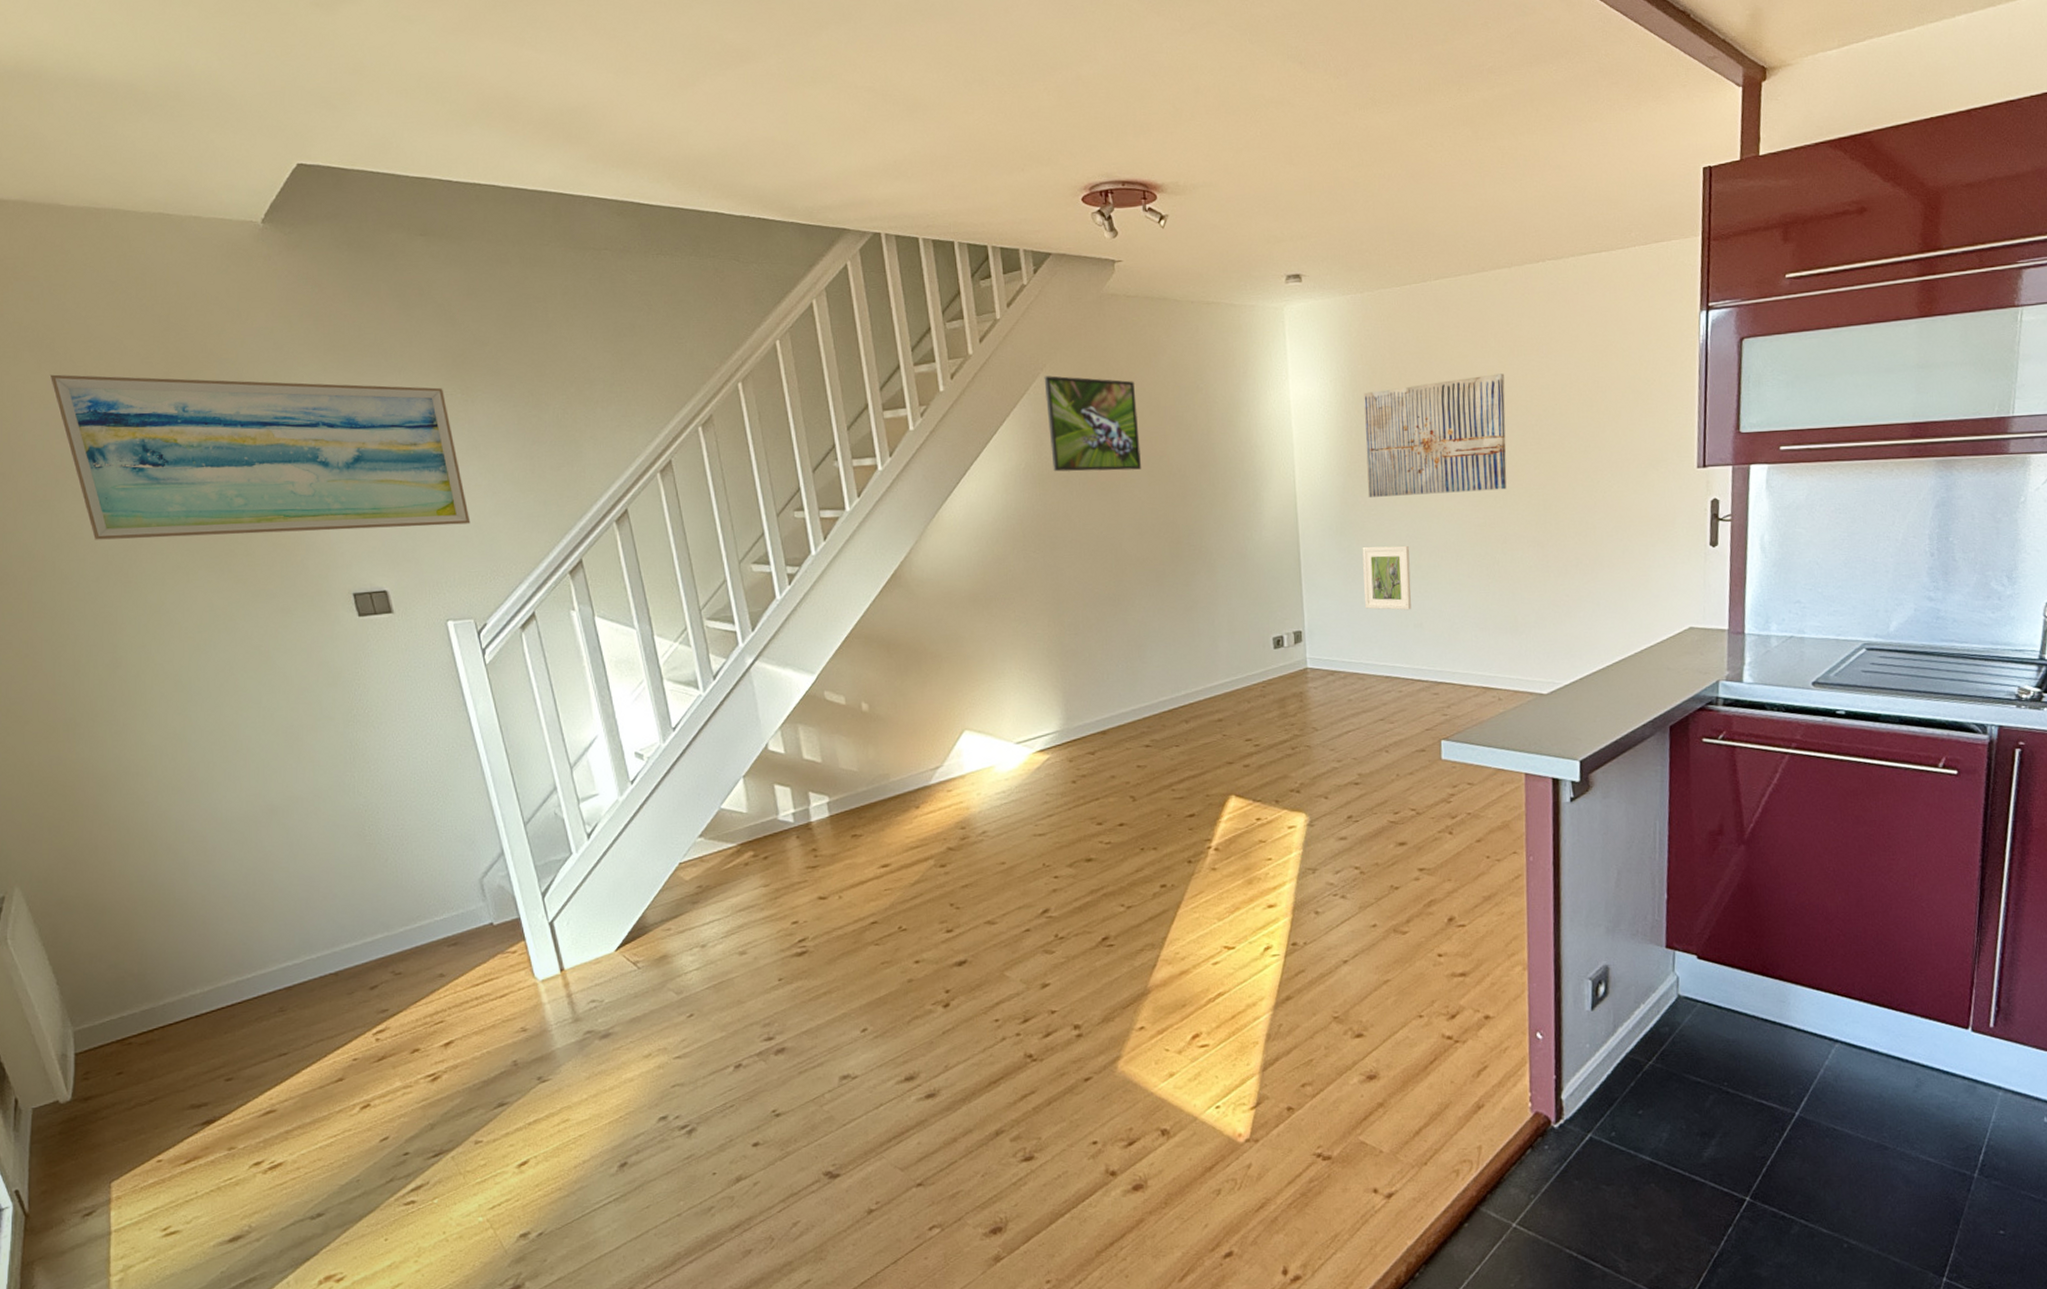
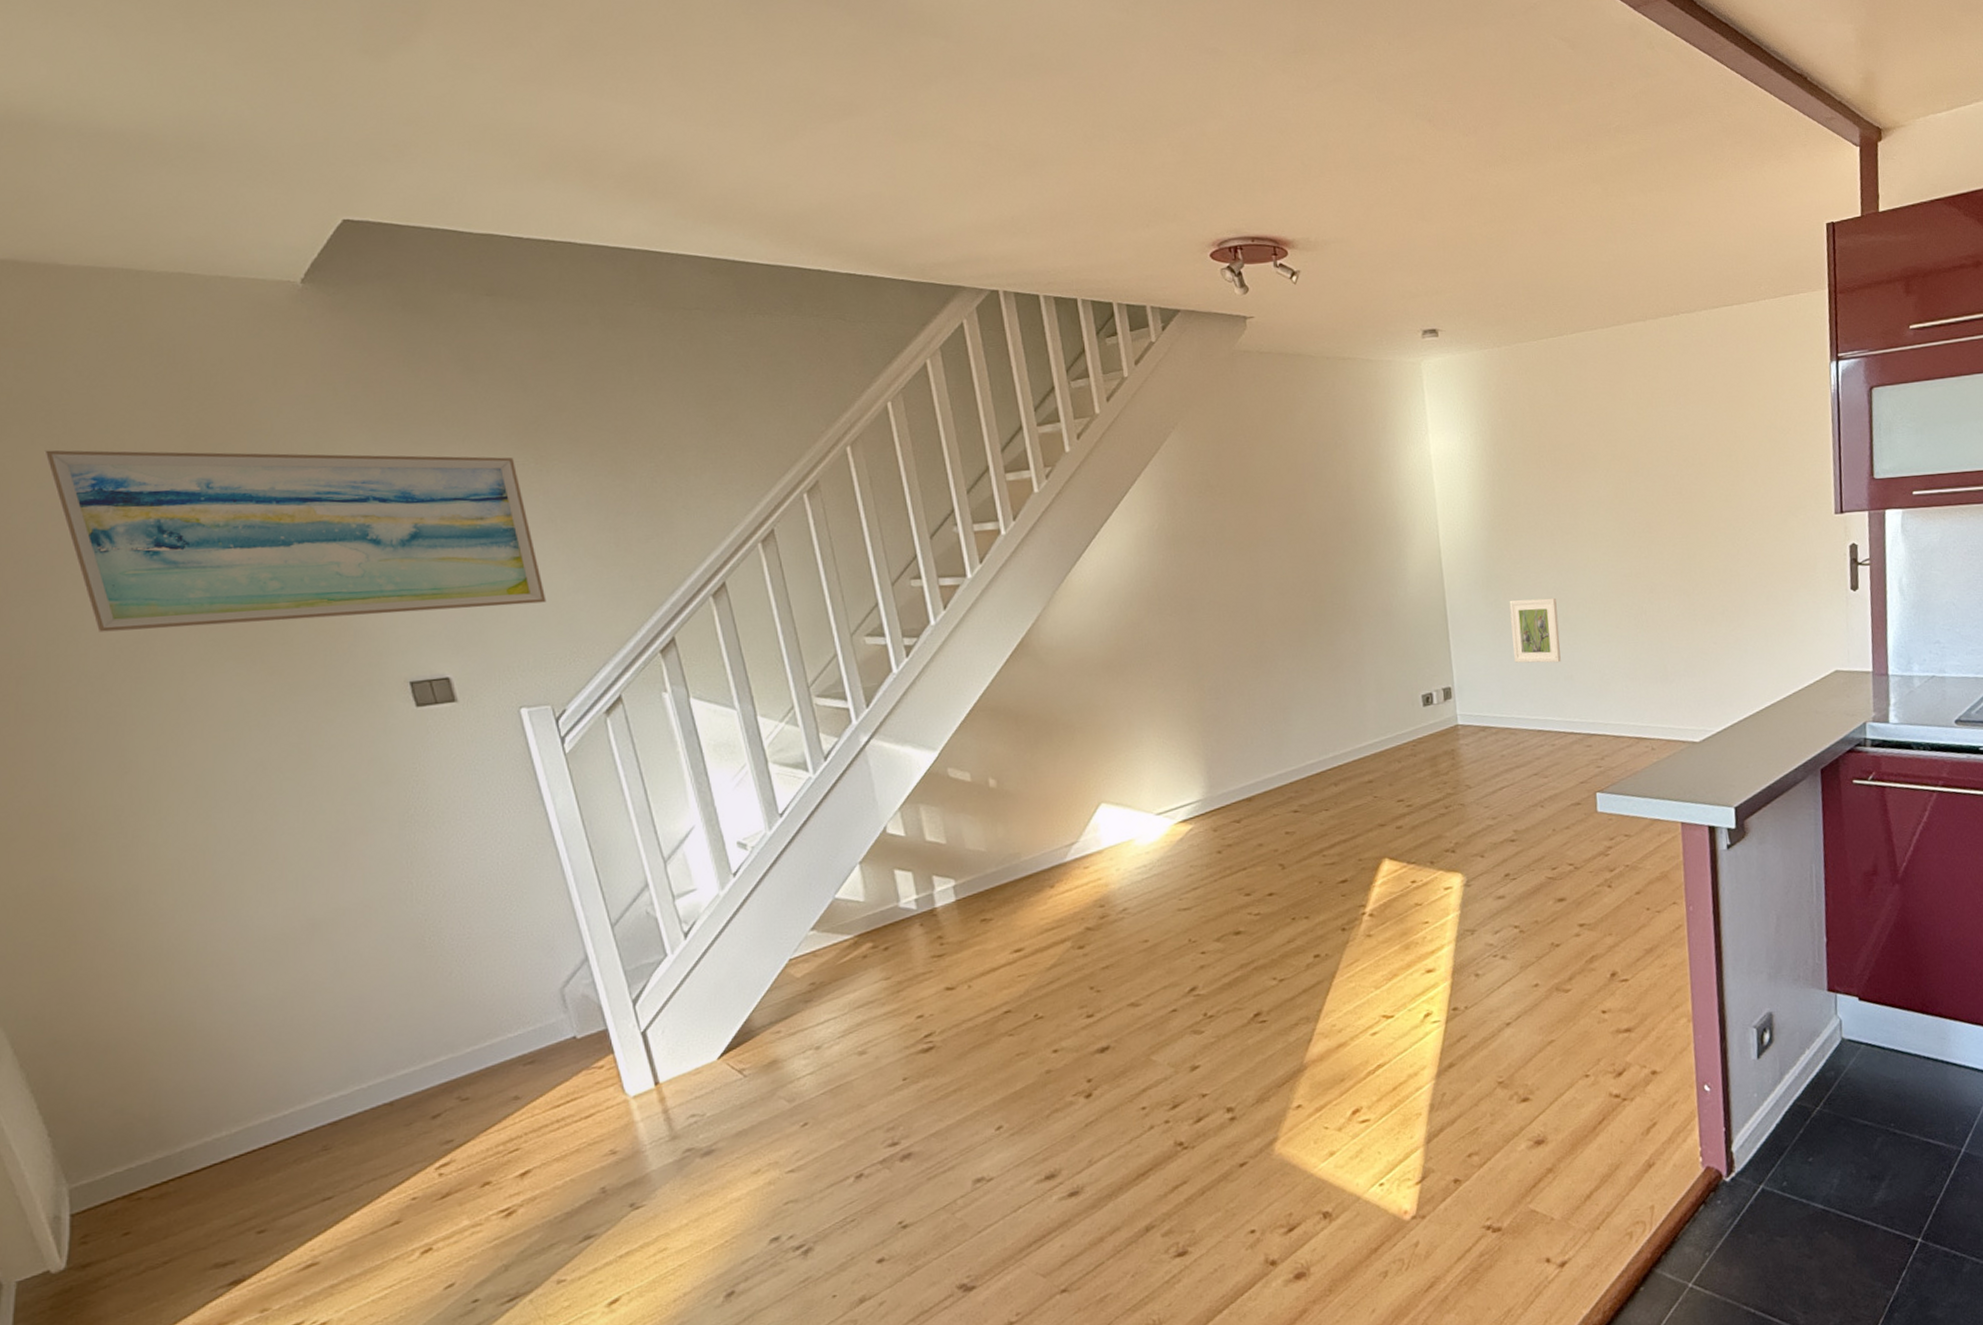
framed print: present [1044,376,1141,472] -> none [1176,434,1280,532]
wall art: present [1364,373,1507,497] -> none [1505,425,1651,551]

